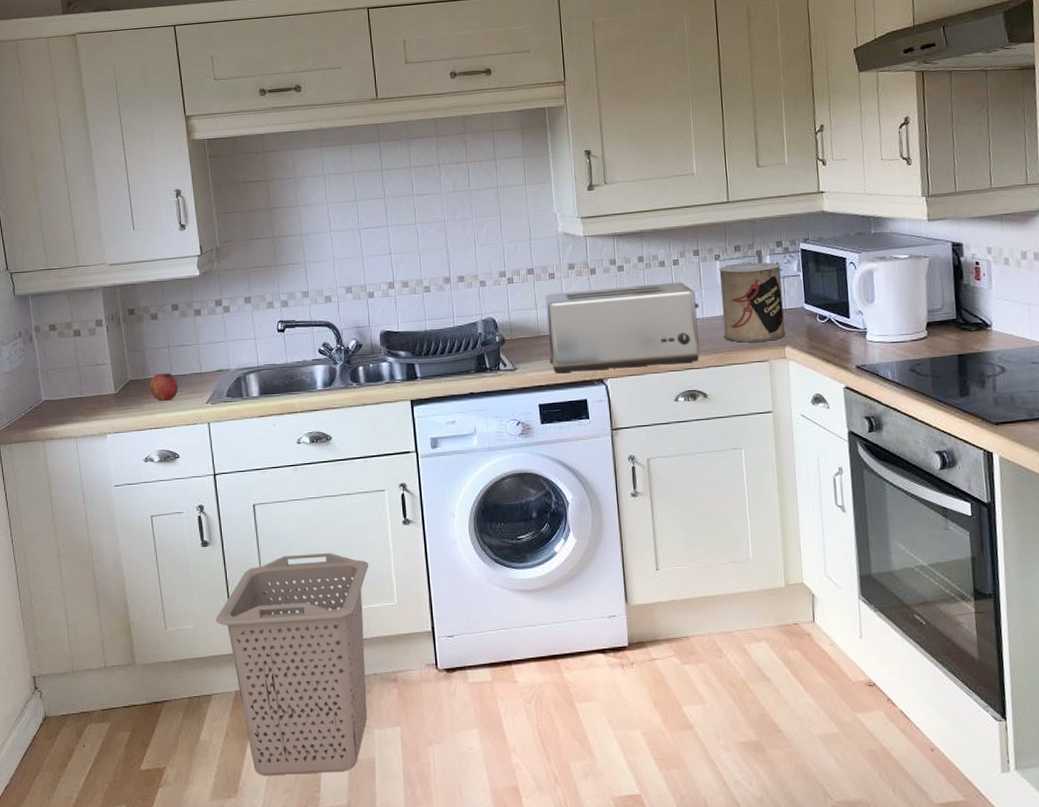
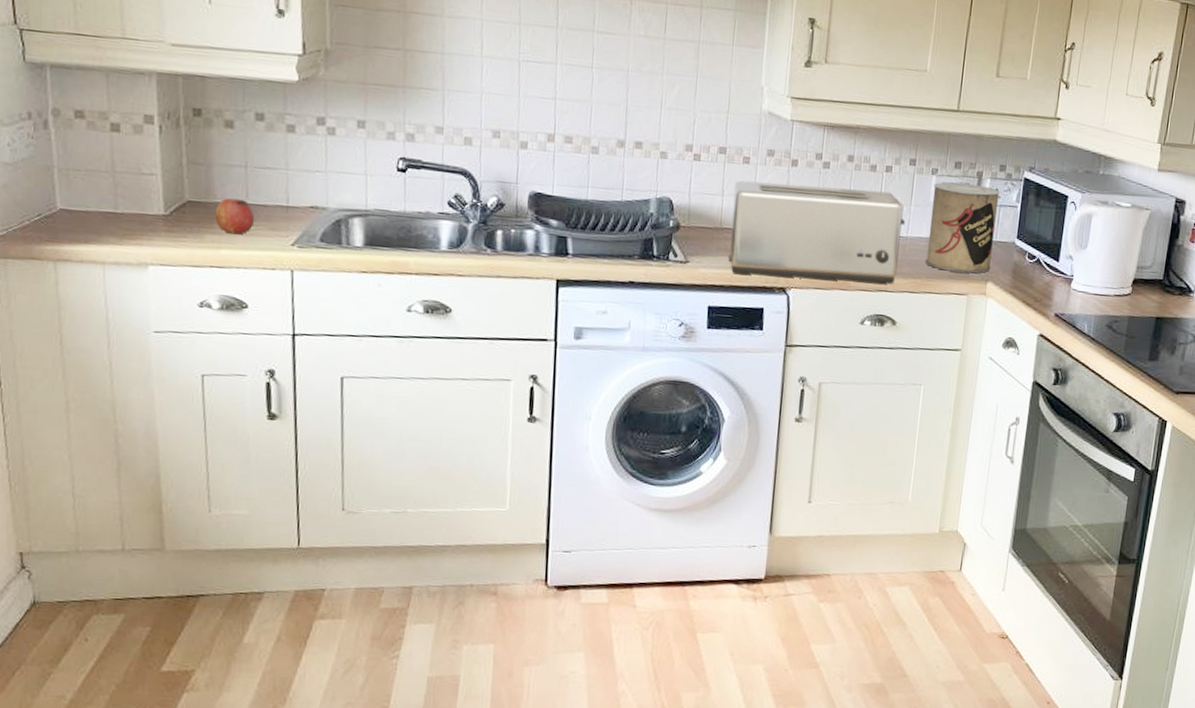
laundry basket: present [216,553,369,776] -> none [277,441,480,688]

